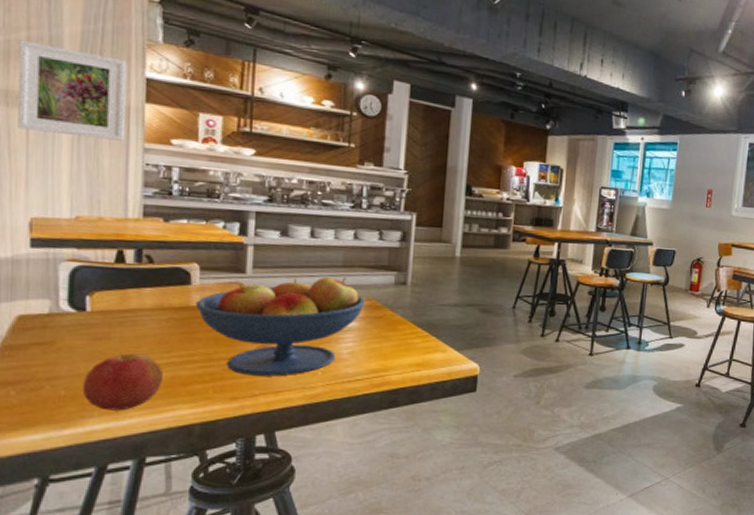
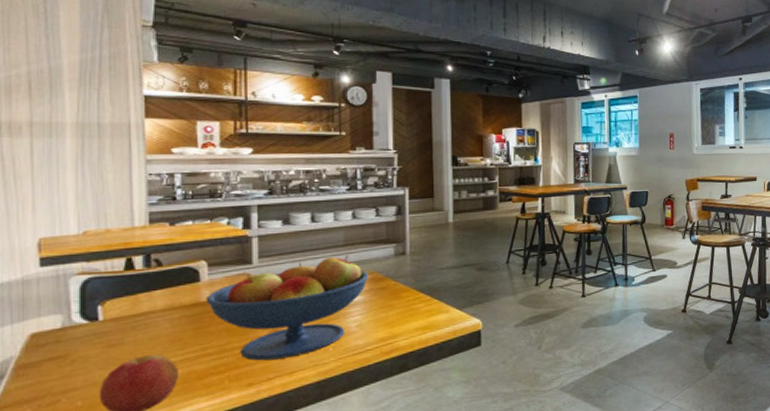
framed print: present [17,39,127,141] -> none [20,74,126,157]

